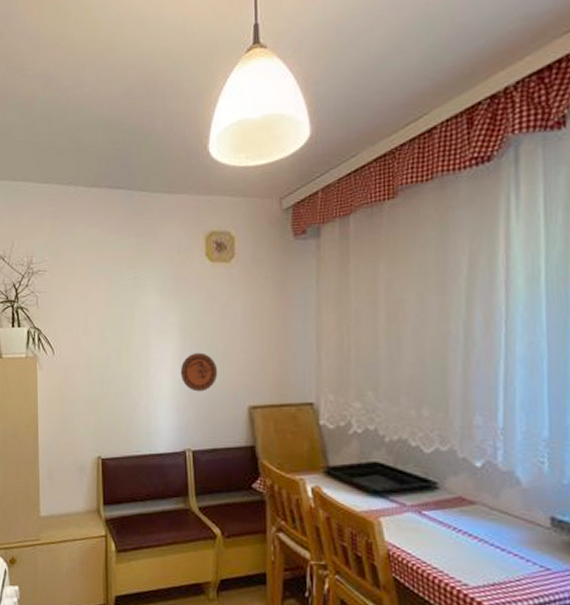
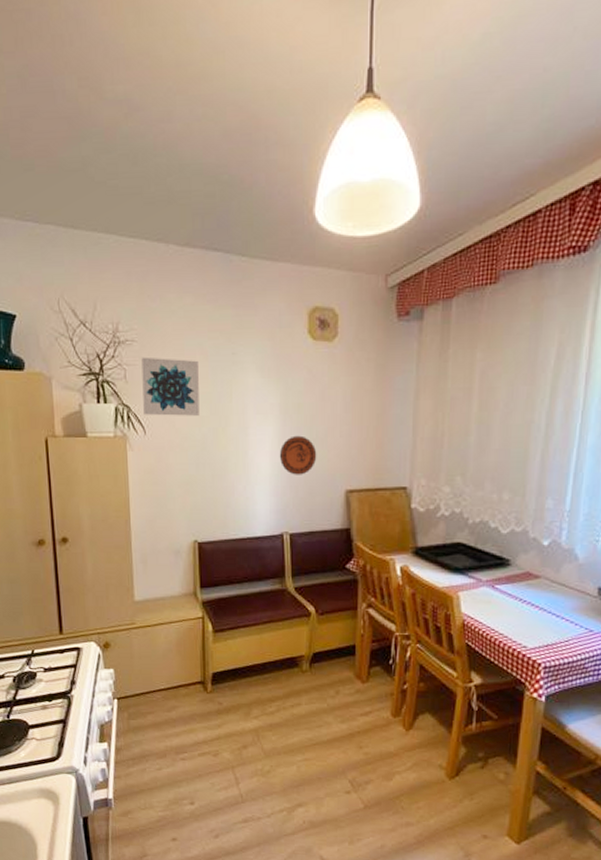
wall art: none [52,284,104,337] -> present [141,357,200,416]

